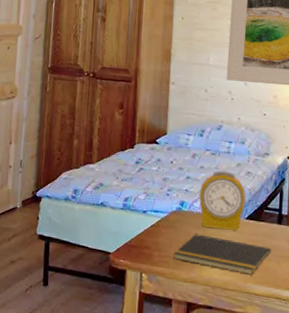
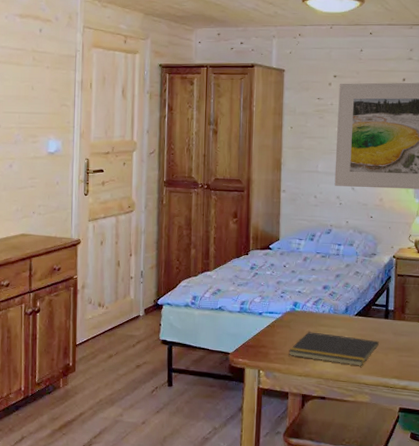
alarm clock: present [199,170,246,231] -> none [311,271,355,327]

